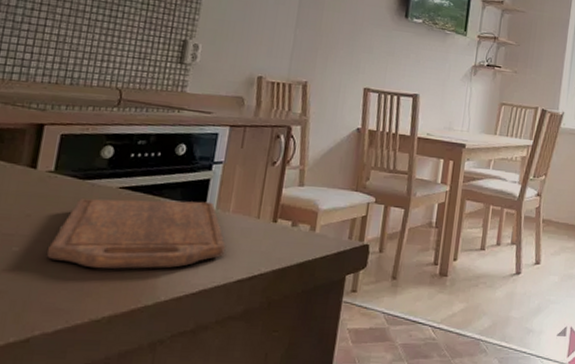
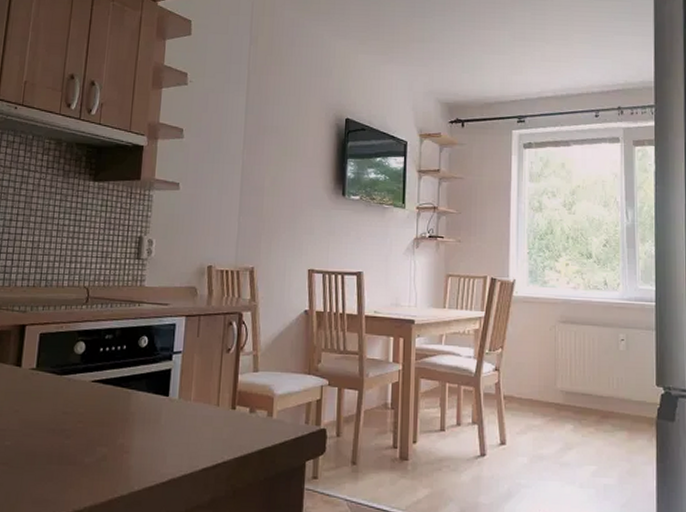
cutting board: present [47,198,226,269] -> none [34,391,190,461]

